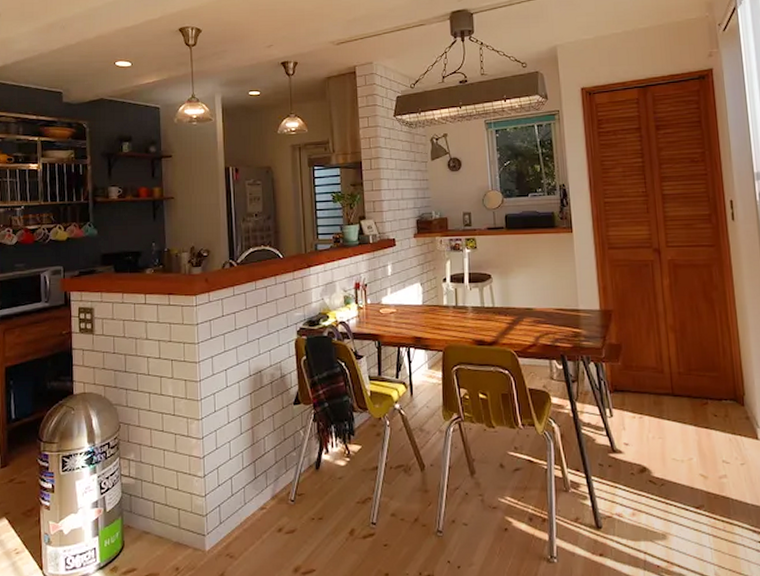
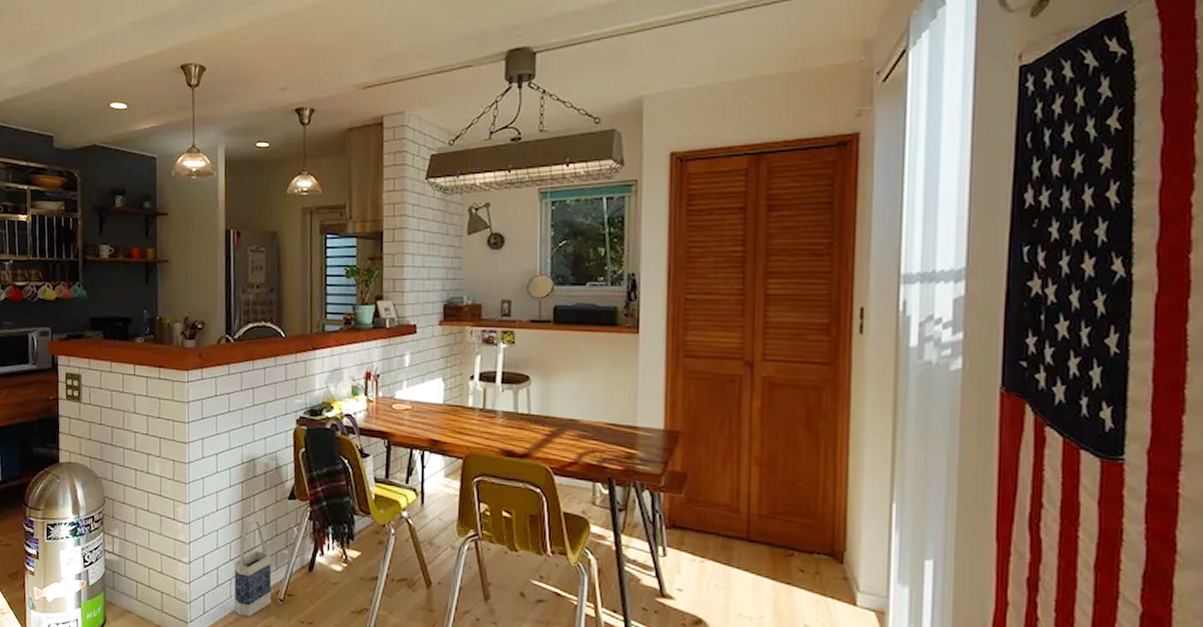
bag: none [247,427,283,521] -> present [234,520,272,617]

